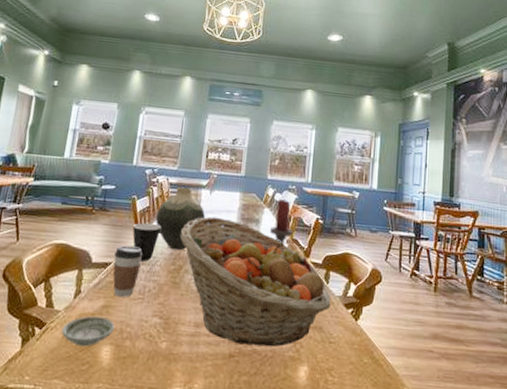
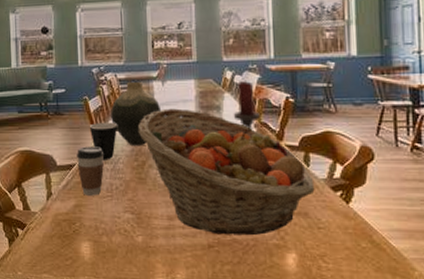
saucer: present [61,316,115,347] -> none [41,215,90,244]

